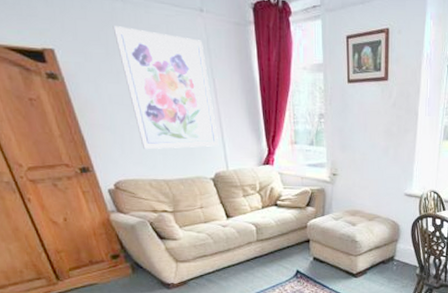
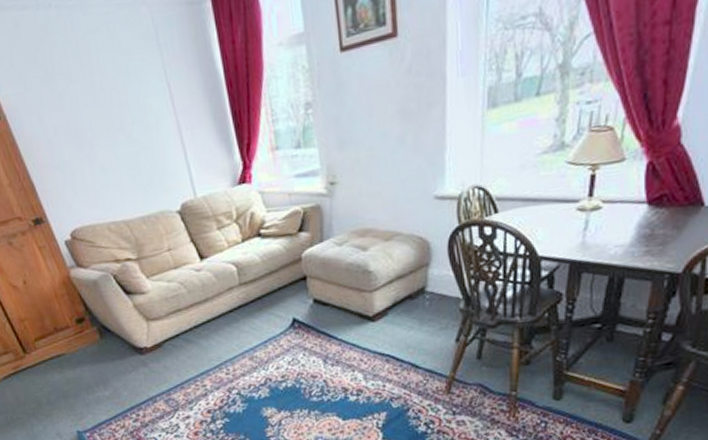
wall art: present [113,26,219,150] -> none [49,35,183,187]

